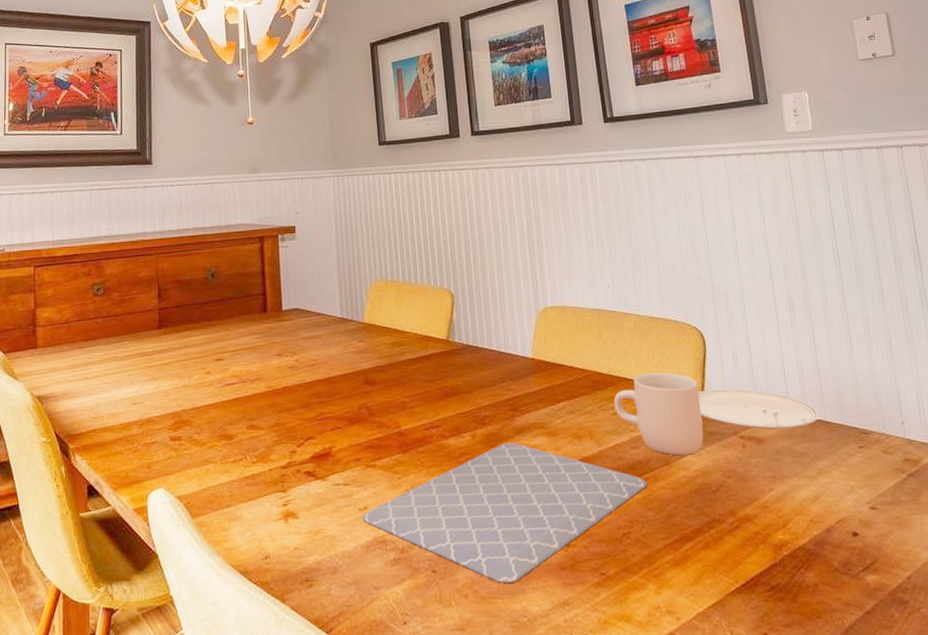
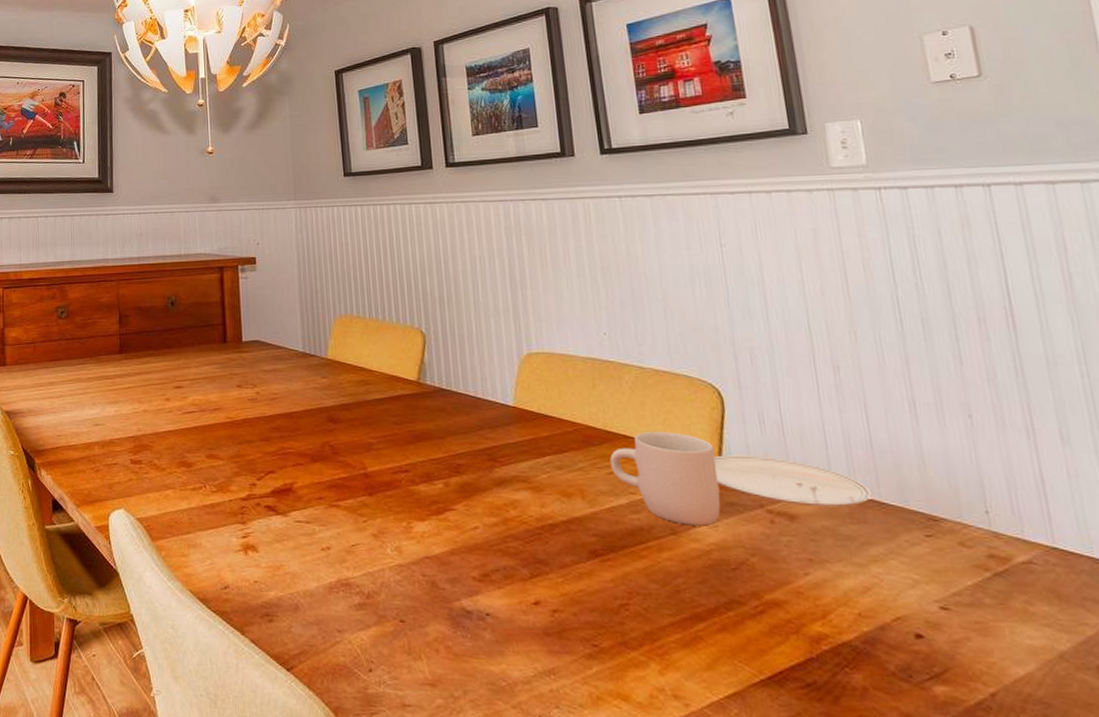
placemat: present [362,442,648,584] -> none [325,494,650,644]

